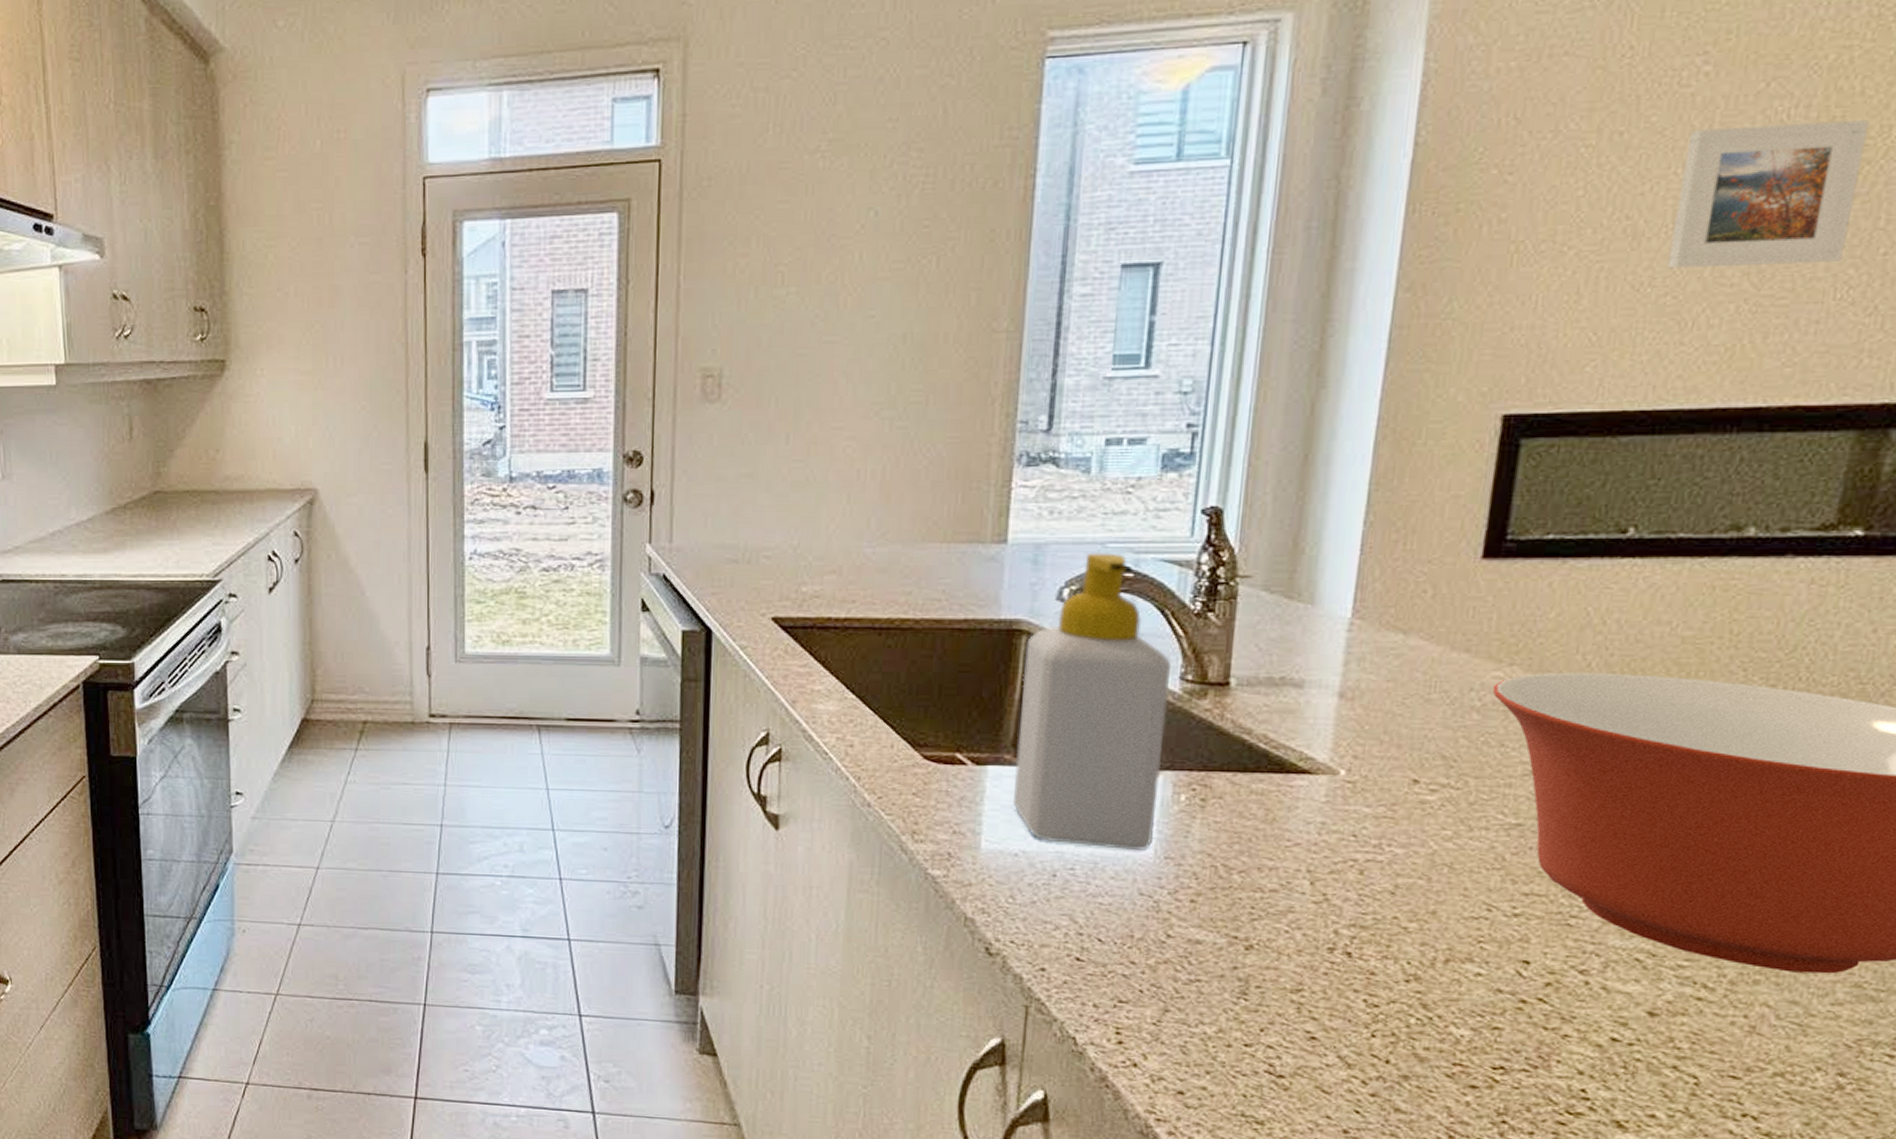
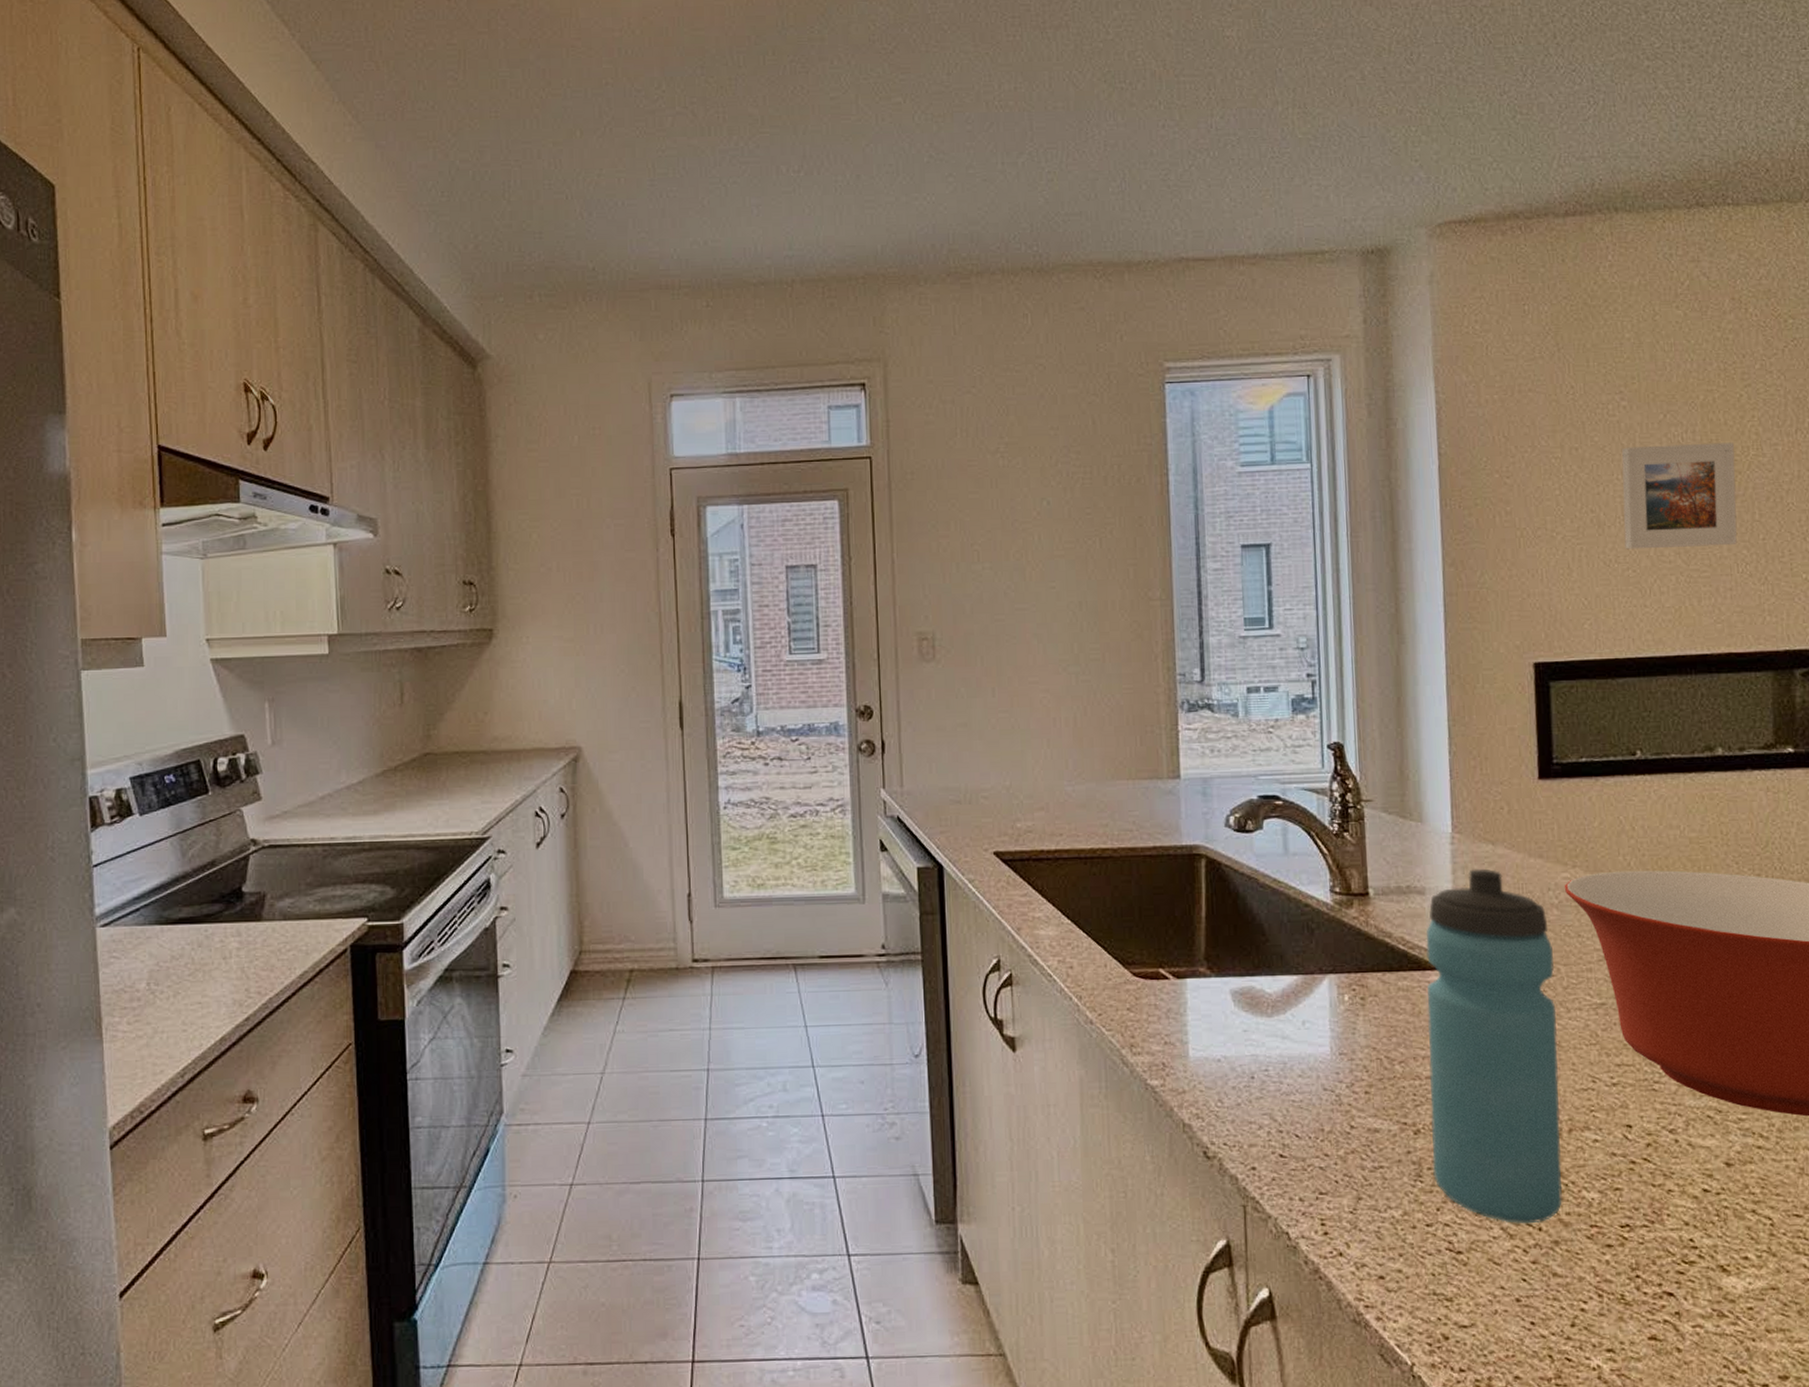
soap bottle: present [1013,552,1172,851] -> none [1205,784,1328,1050]
water bottle: none [1262,661,1463,1055] -> present [1426,868,1563,1225]

